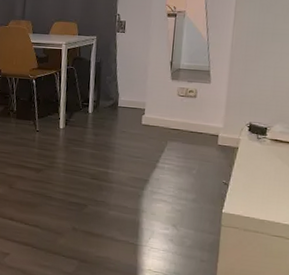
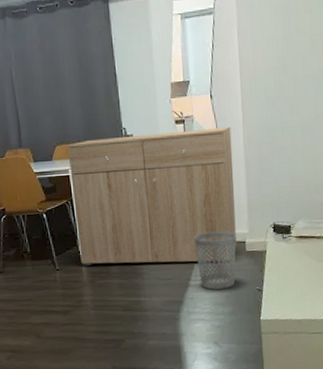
dresser: none [59,20,221,152] -> present [67,126,237,266]
wastebasket: none [168,120,211,176] -> present [193,231,237,290]

